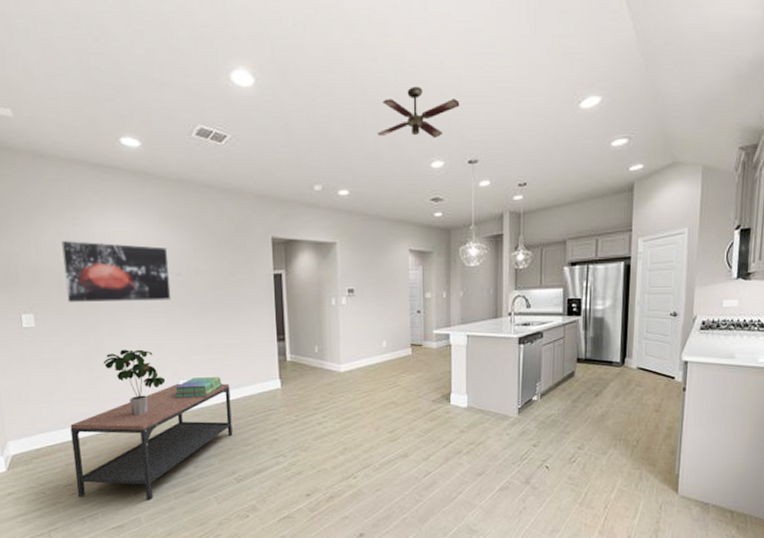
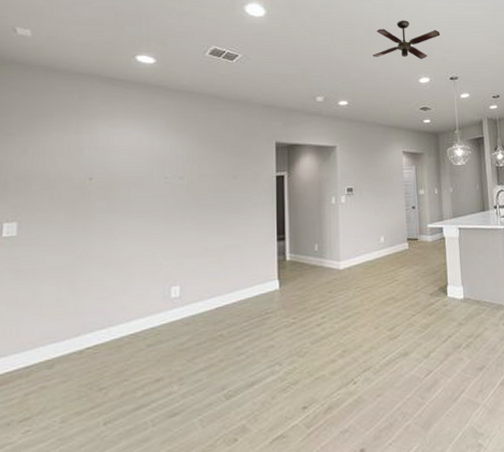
wall art: present [61,241,171,302] -> none [58,148,172,209]
coffee table: present [70,383,233,501] -> none [33,287,225,435]
potted plant: present [103,349,166,415] -> none [88,255,156,329]
stack of books: present [174,377,223,398] -> none [164,281,218,307]

